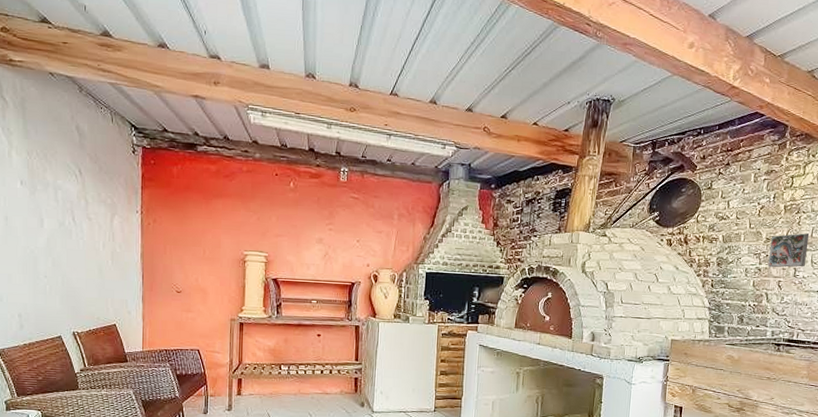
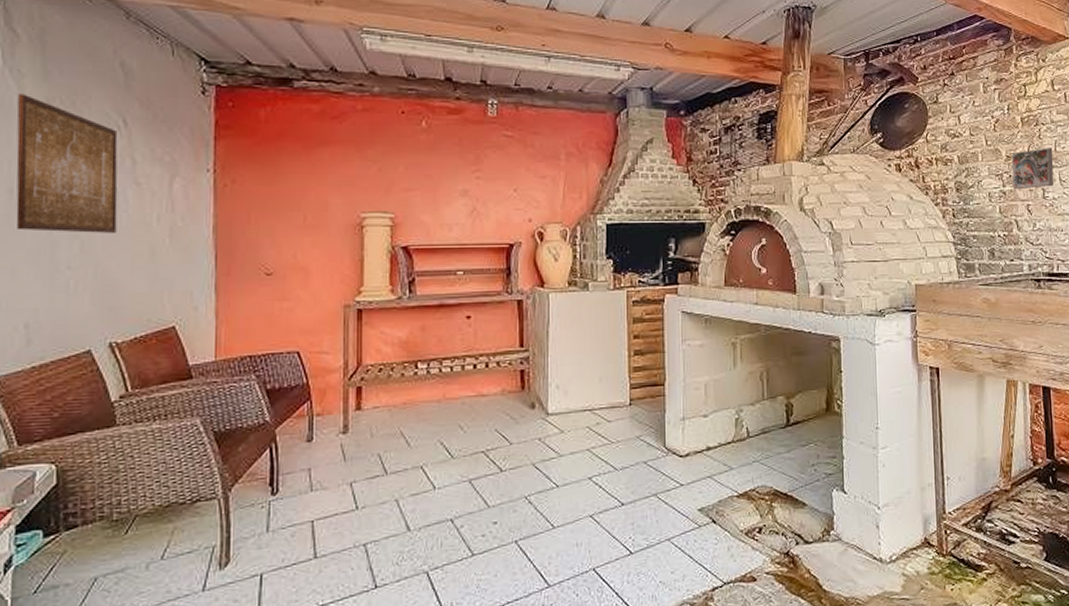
wall art: none [8,147,76,254] -> present [16,93,118,233]

